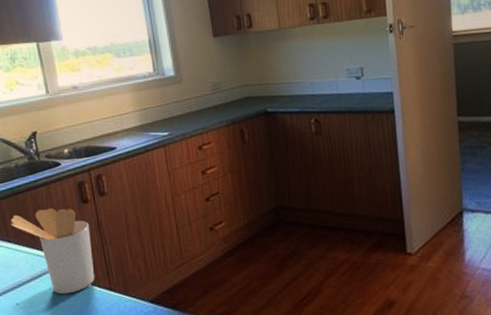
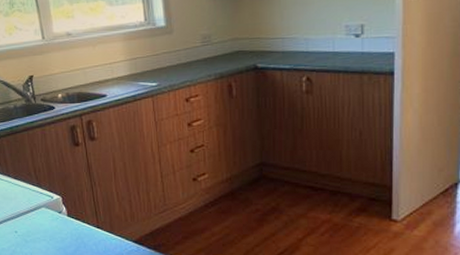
utensil holder: present [10,207,94,295] -> none [9,148,84,228]

